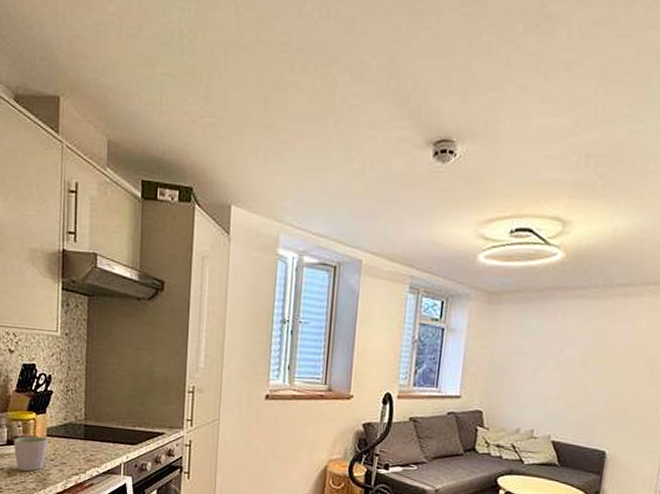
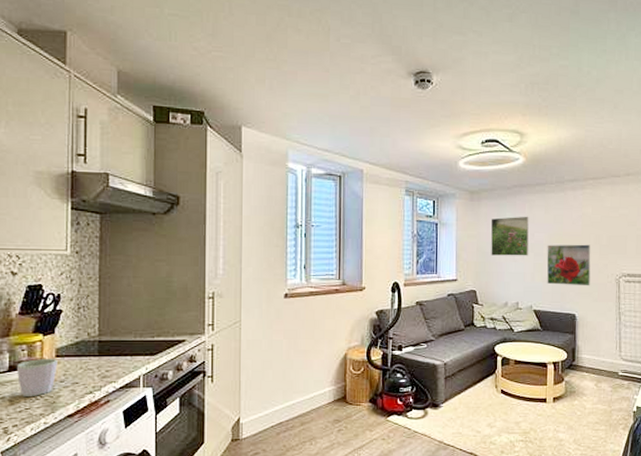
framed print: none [506,326,561,376] -> present [491,216,529,256]
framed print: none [573,364,638,420] -> present [546,244,591,286]

